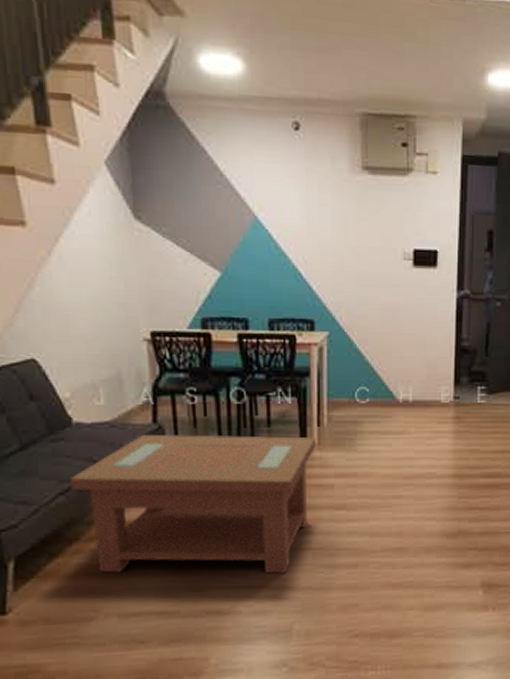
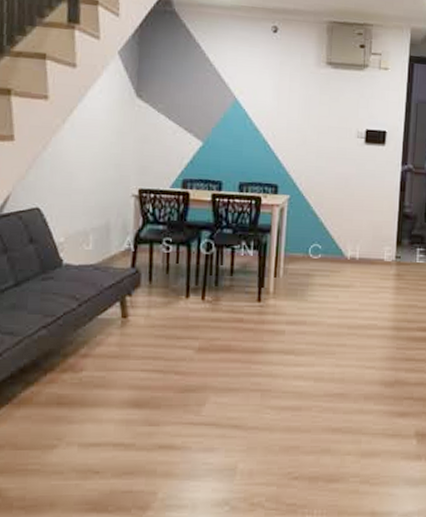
coffee table: present [69,434,316,574] -> none [52,277,272,412]

